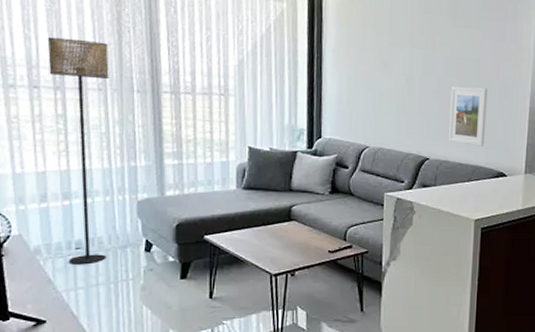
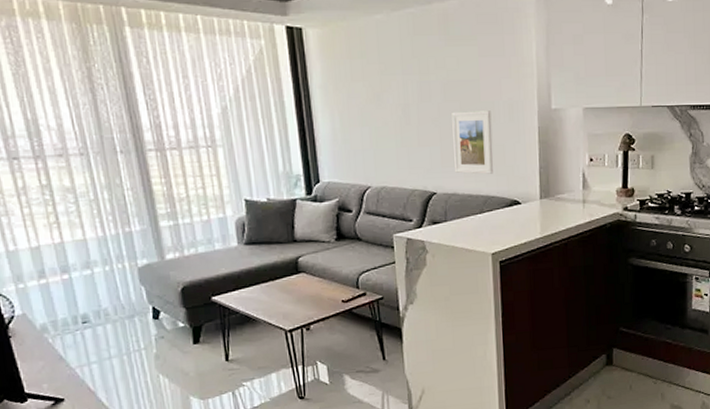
floor lamp: present [47,36,110,265] -> none [18,102,115,340]

